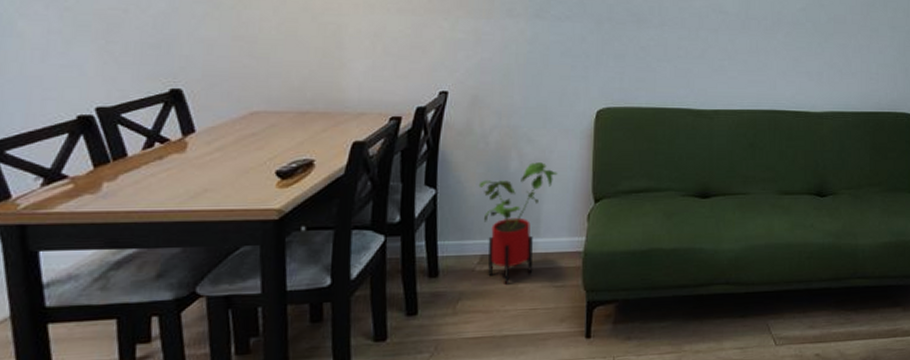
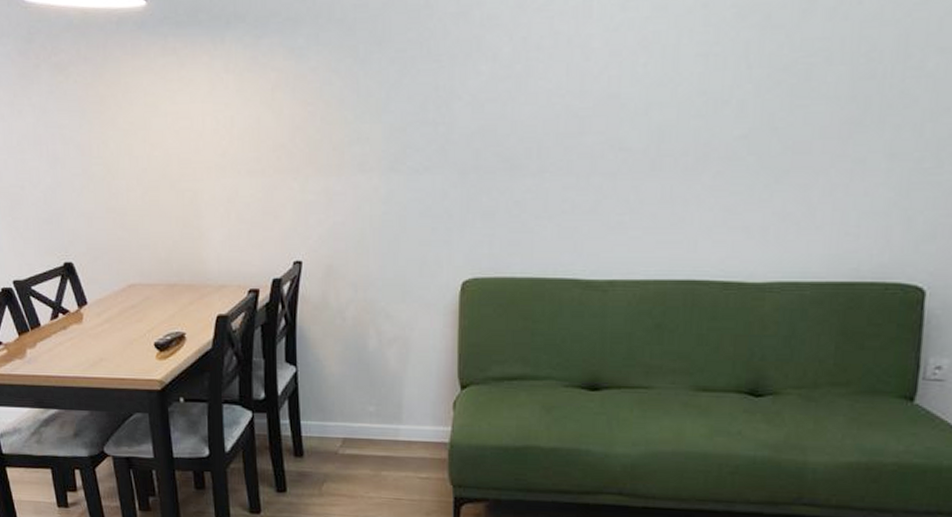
house plant: present [478,162,558,286] -> none [337,341,419,472]

